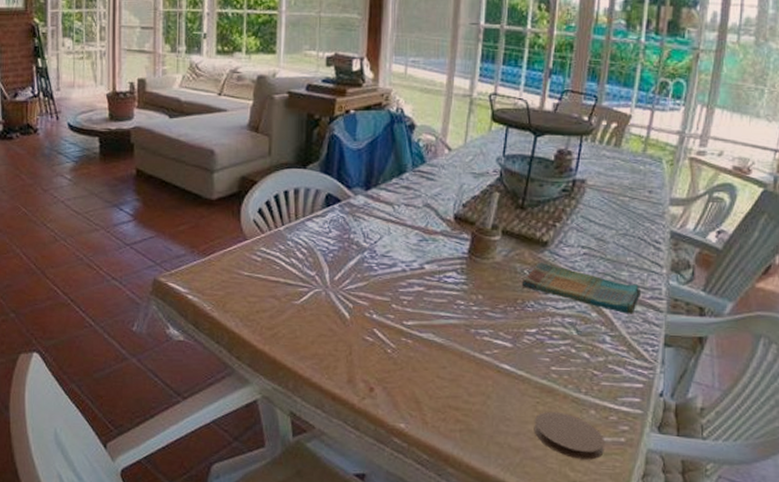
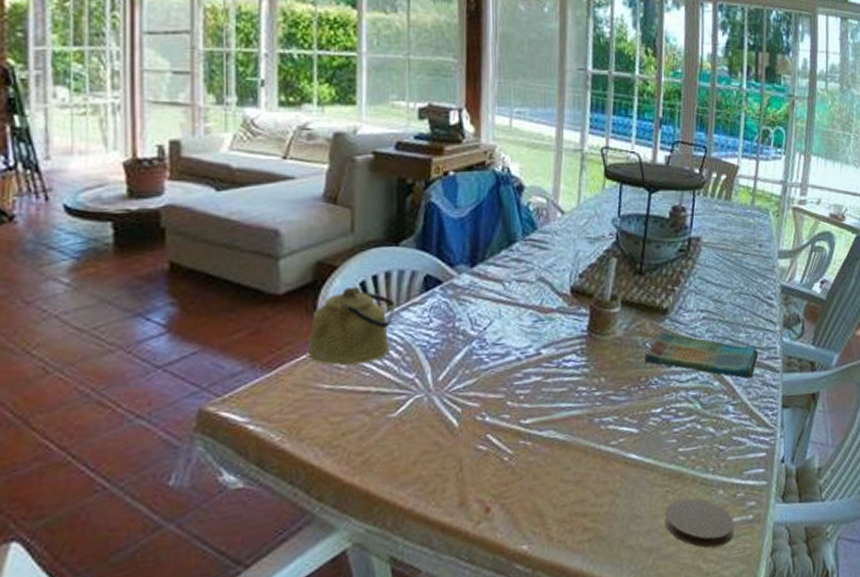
kettle: none [232,199,302,260] -> present [307,287,396,366]

